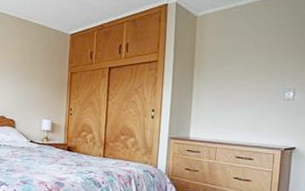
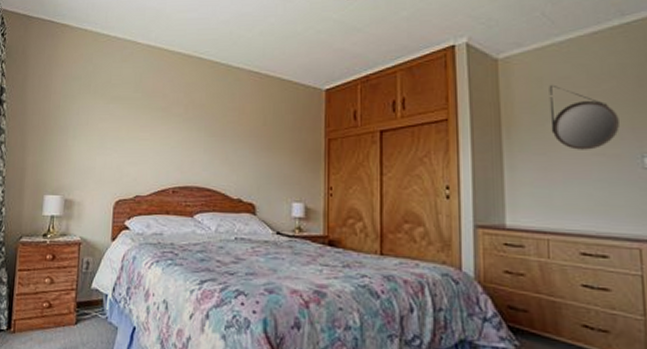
home mirror: none [227,37,273,86] -> present [549,84,620,150]

